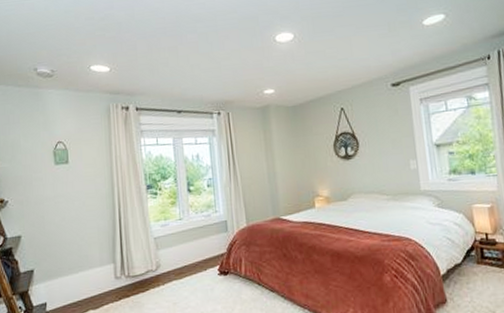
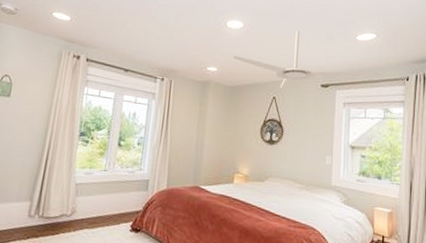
ceiling fan: none [288,28,461,99] -> present [232,30,384,90]

